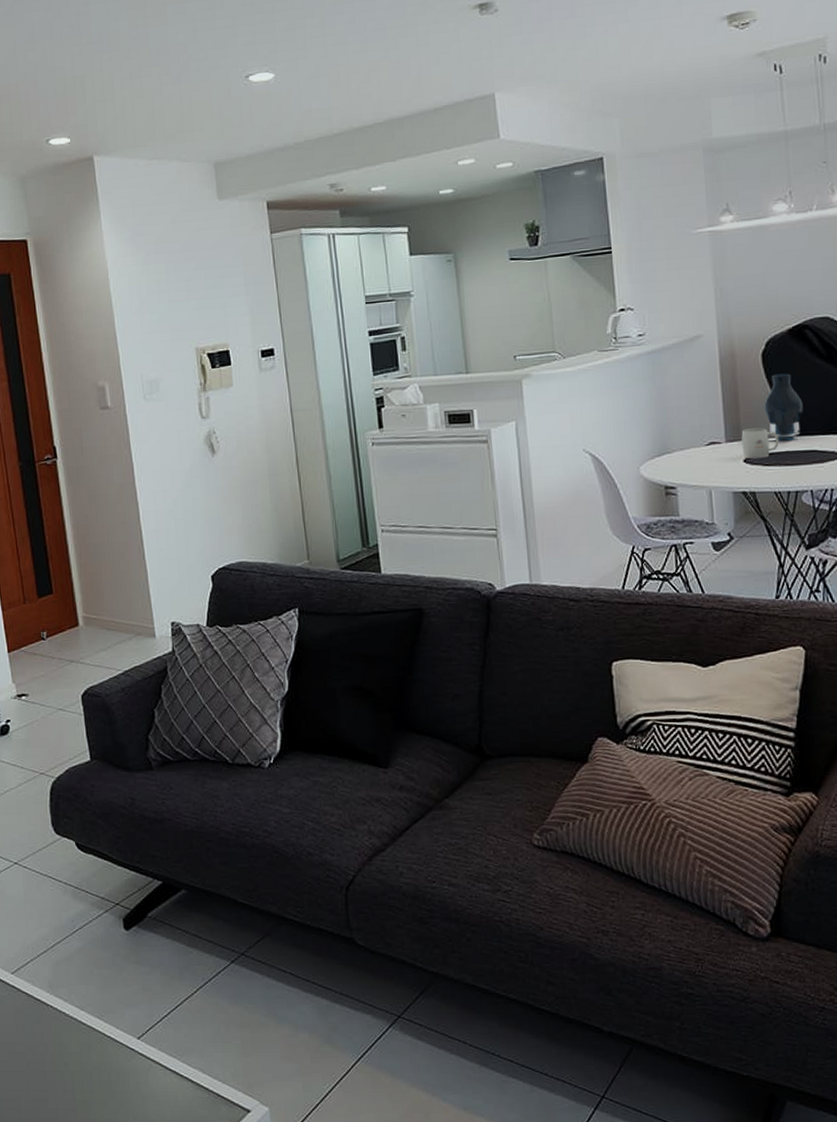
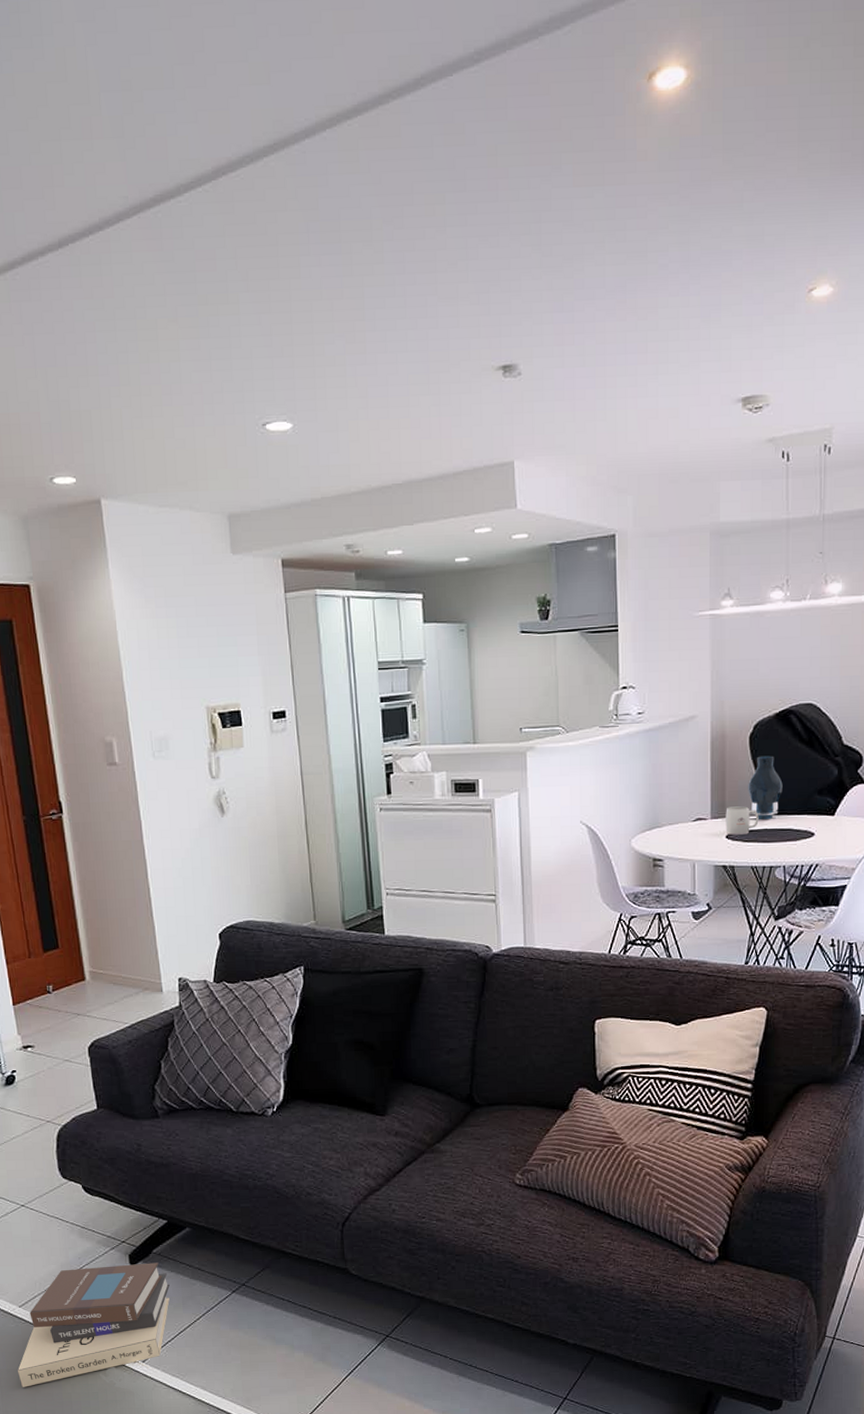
books: none [9,927,166,1063] -> present [18,1262,170,1387]

